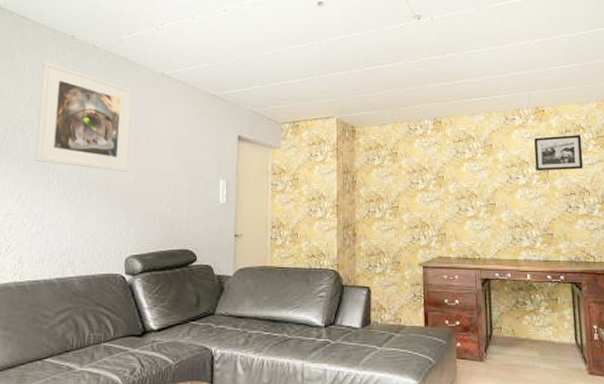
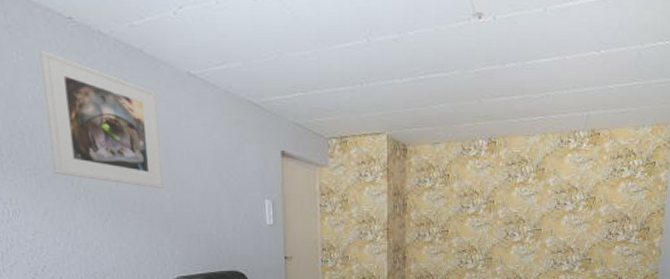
picture frame: present [534,135,583,171] -> none [584,161,632,198]

